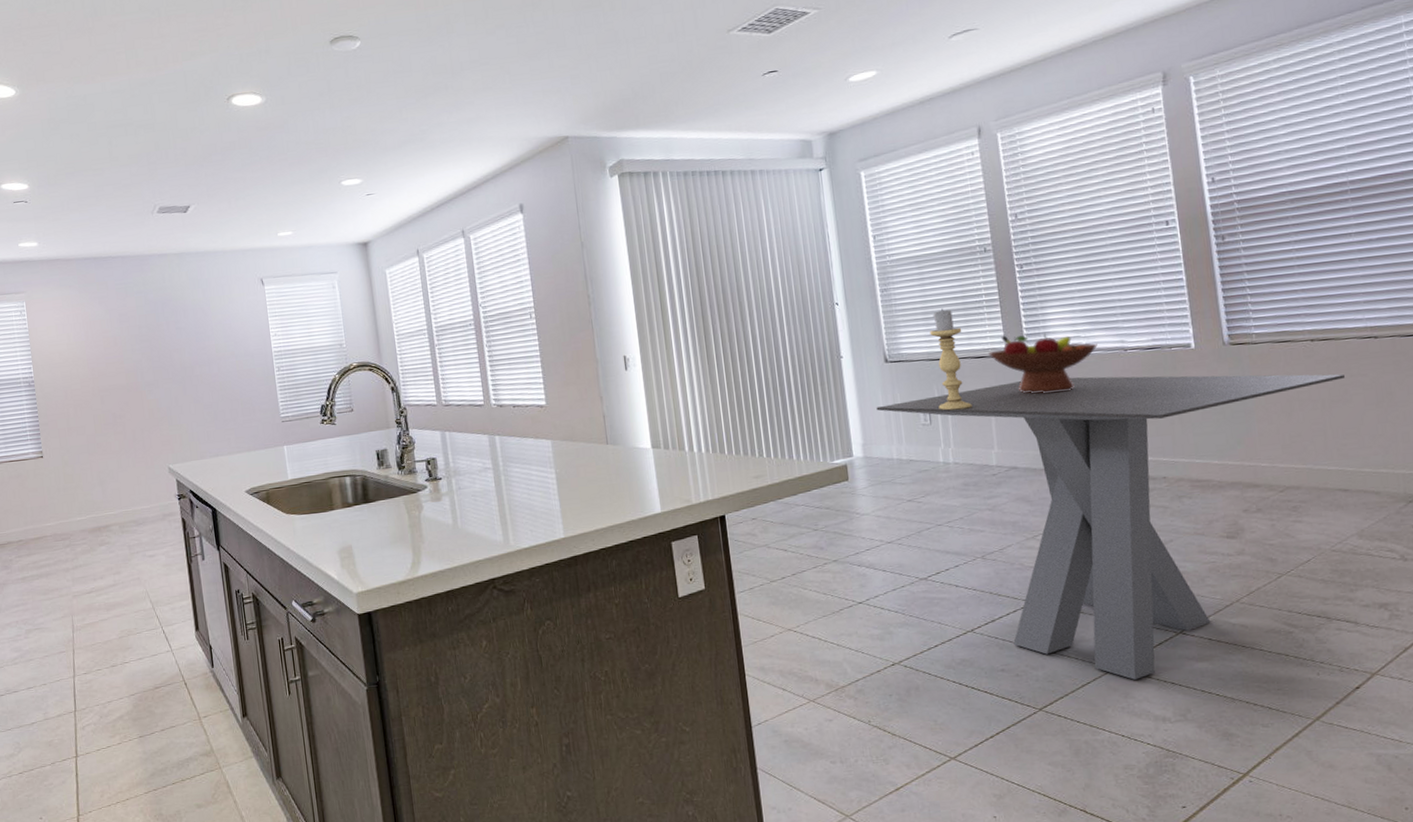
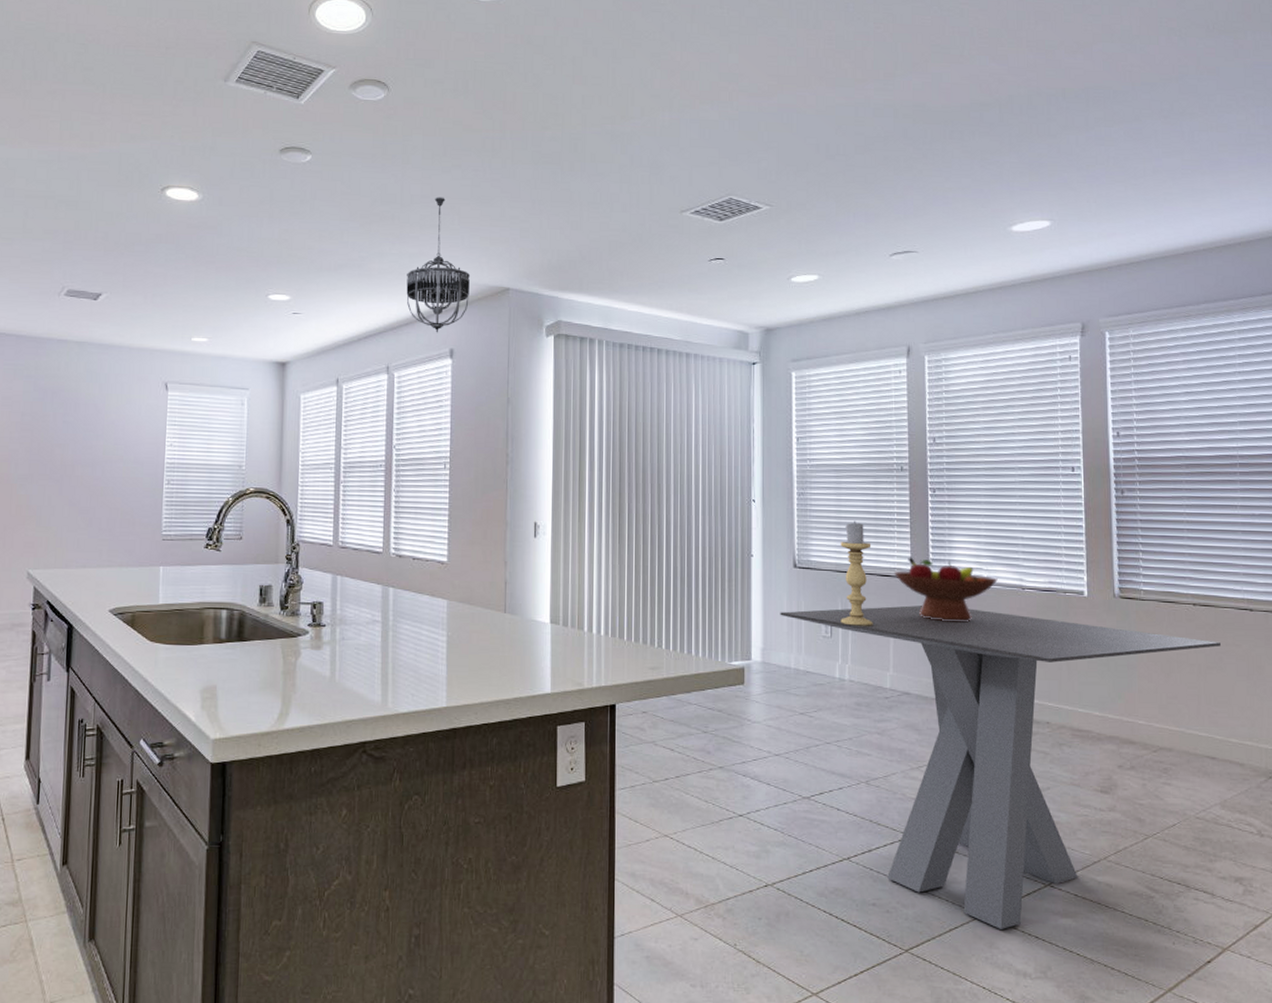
chandelier: none [468,58,531,191] -> present [406,197,470,333]

